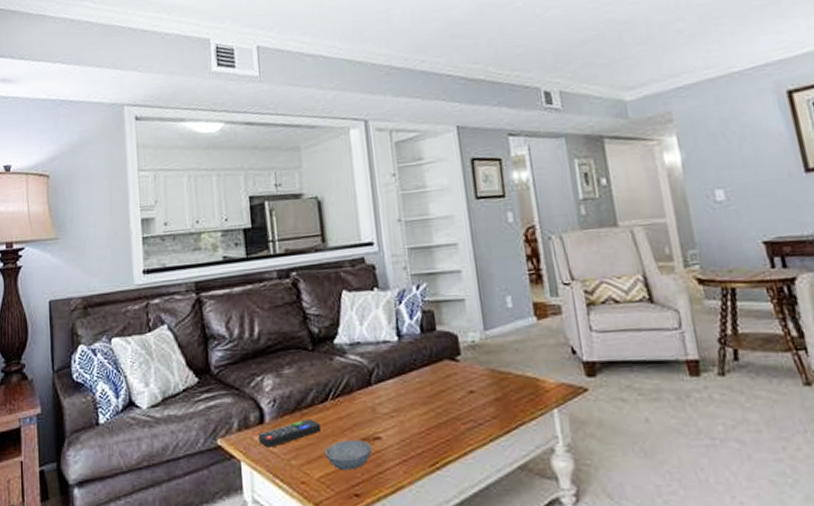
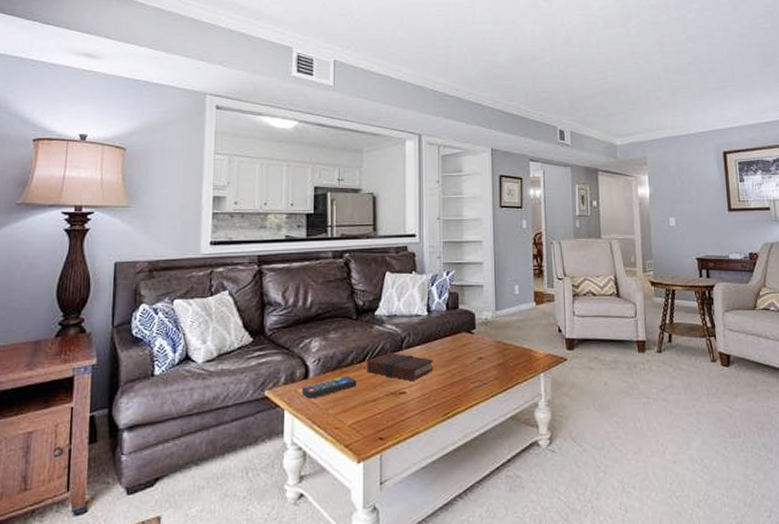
bowl: present [325,439,372,471] -> none [358,393,397,419]
book: none [330,389,413,424] -> present [367,353,434,382]

